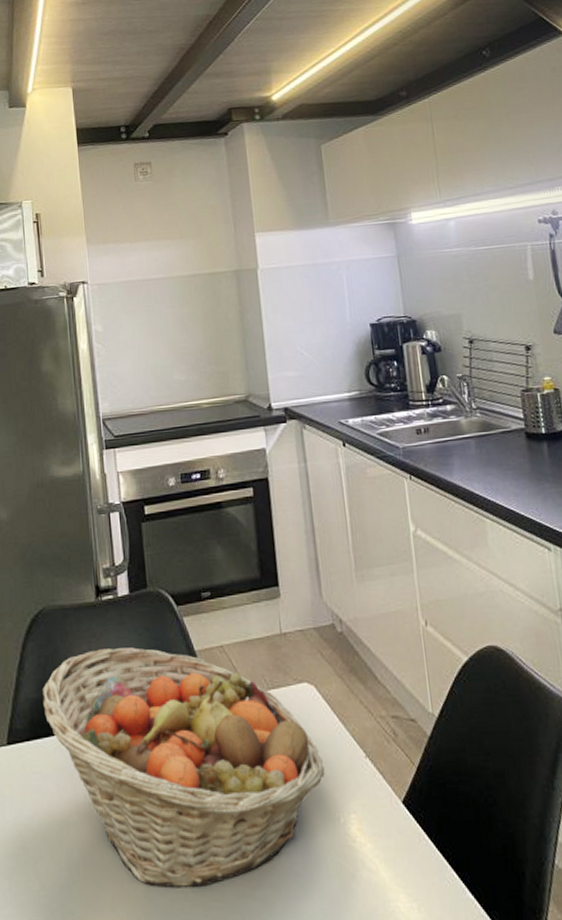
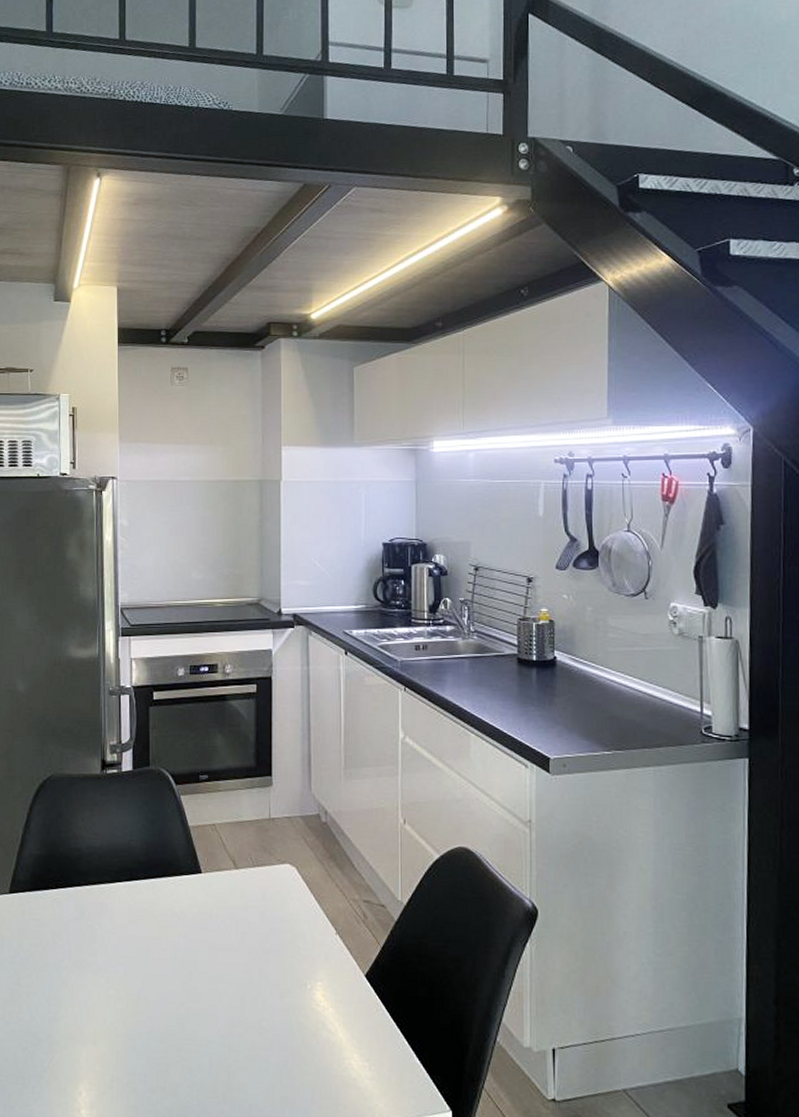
fruit basket: present [41,647,325,888] -> none [44,817,298,1032]

